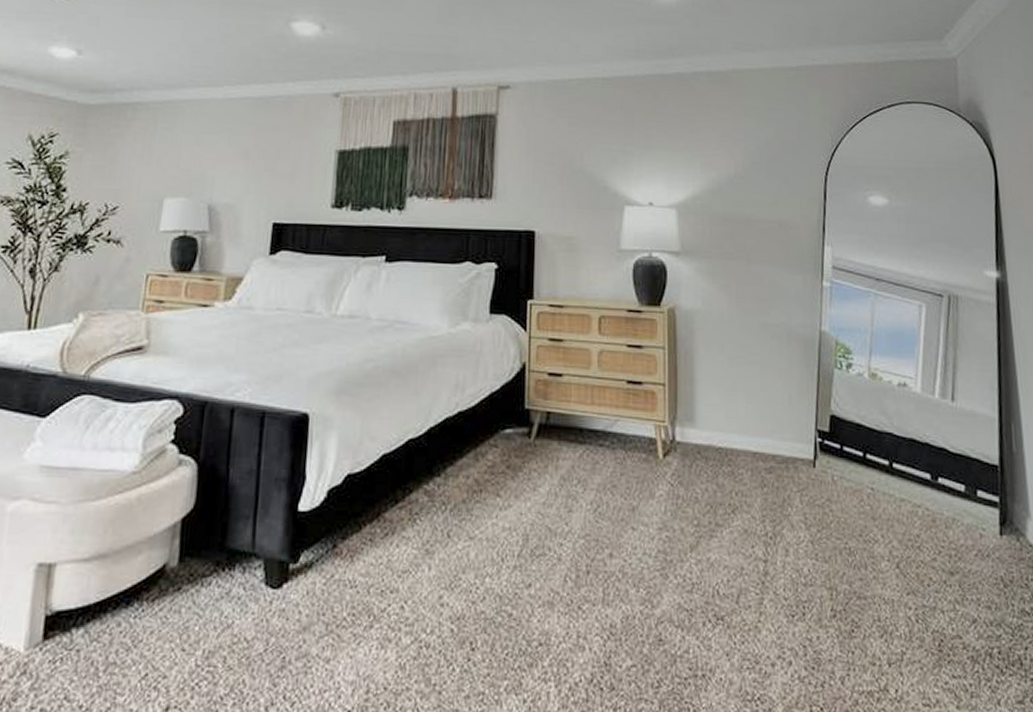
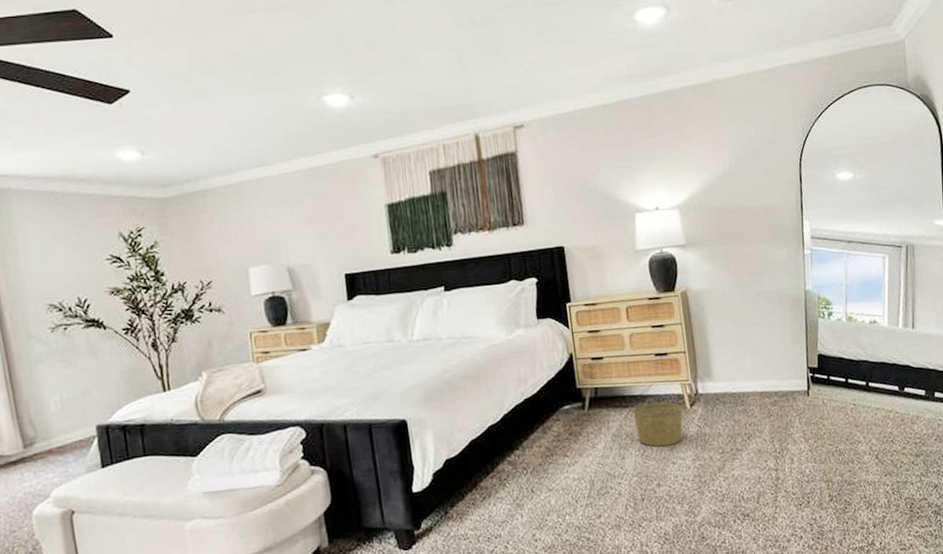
basket: none [590,437,653,504] -> present [632,398,683,447]

